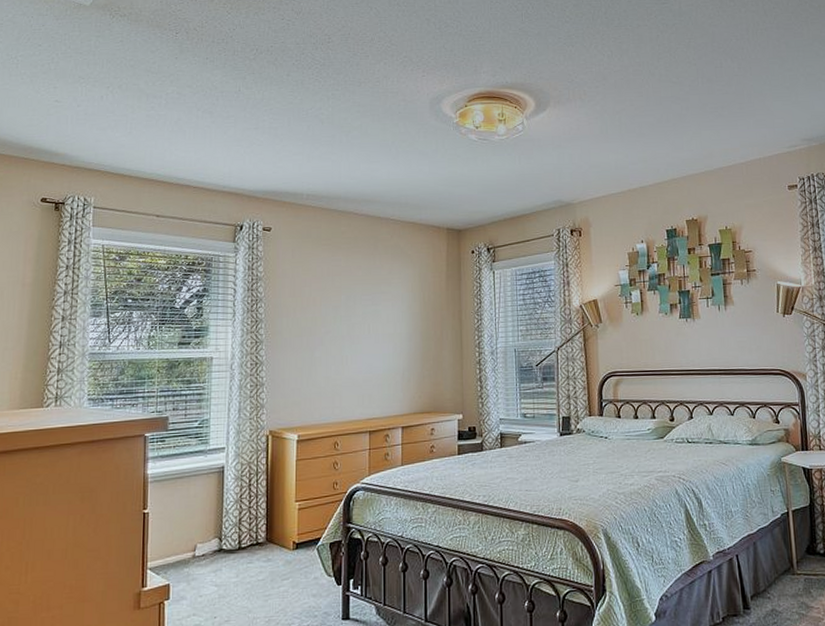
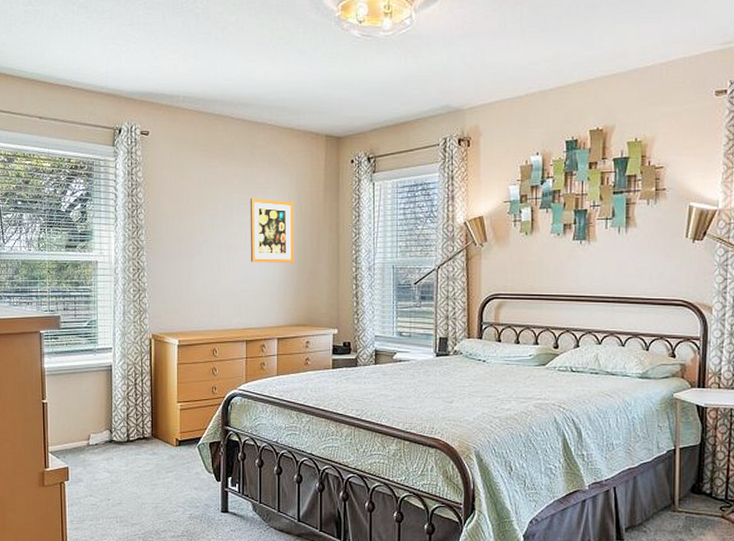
wall art: none [373,289,419,352] -> present [249,198,295,263]

